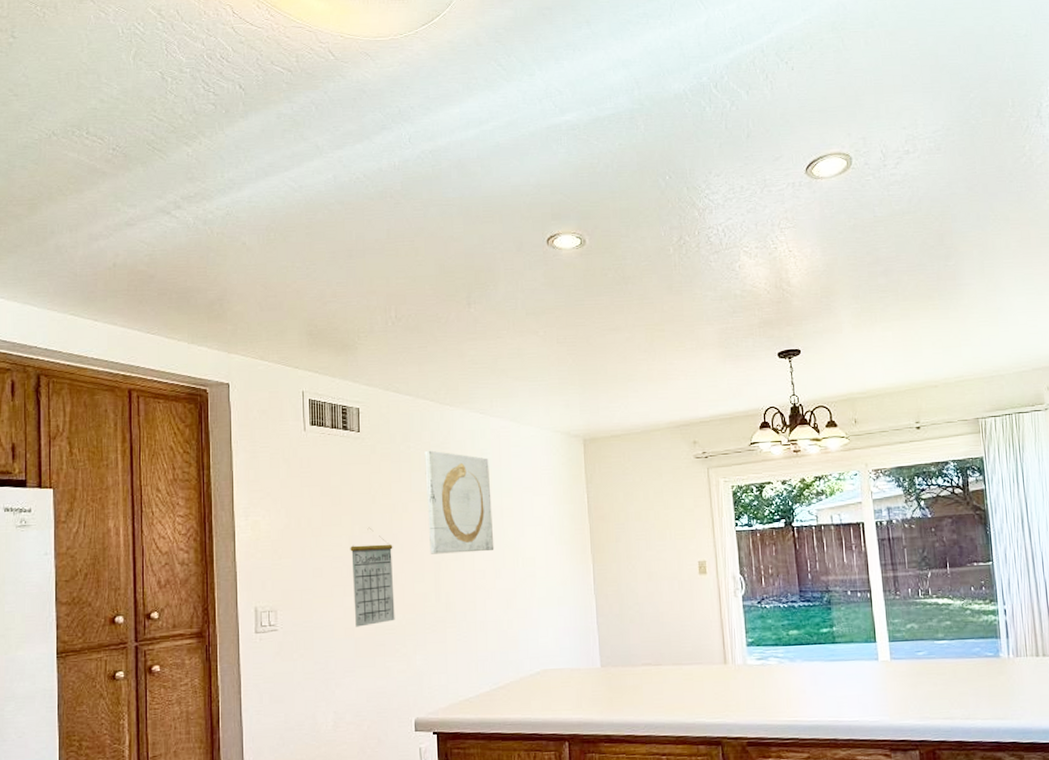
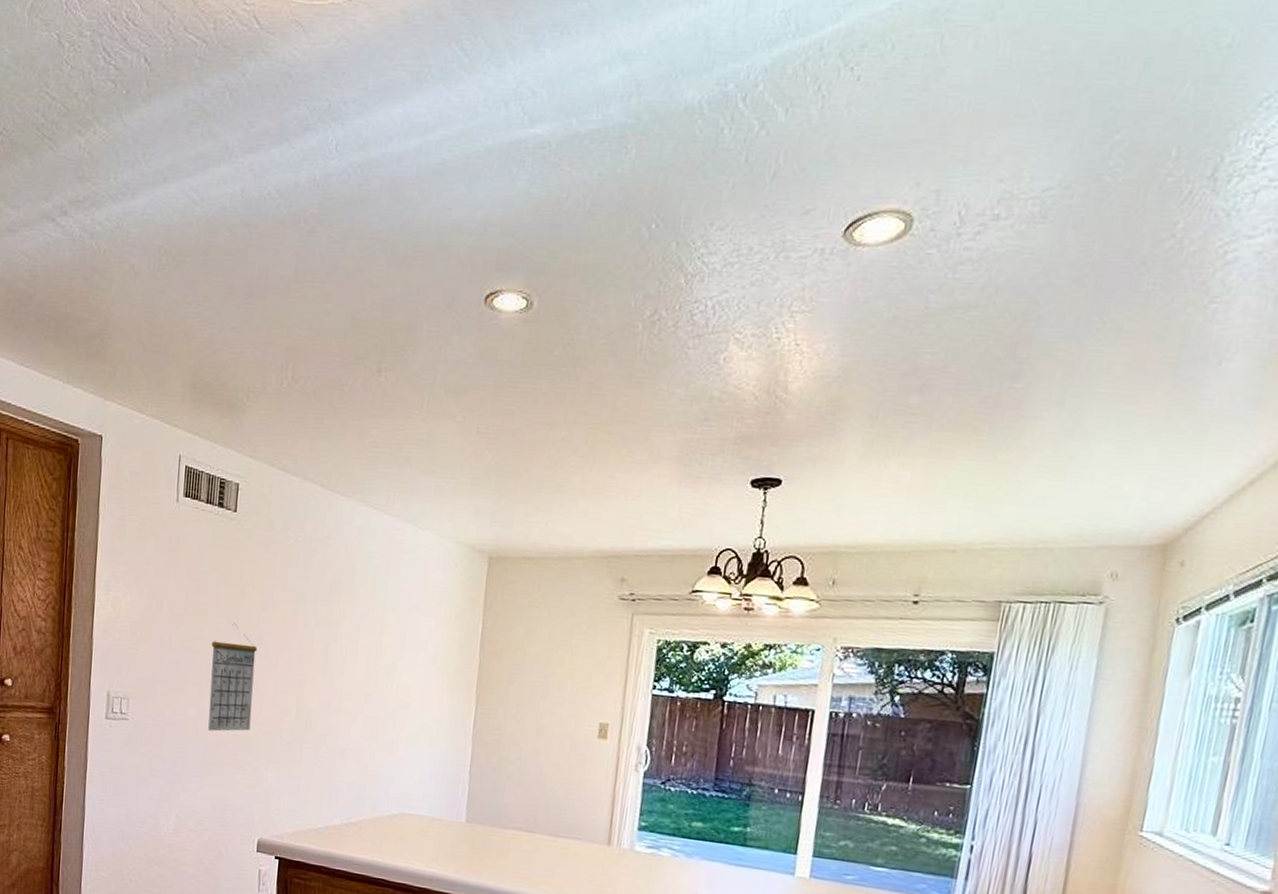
wall art: present [424,450,495,554] -> none [296,544,376,672]

